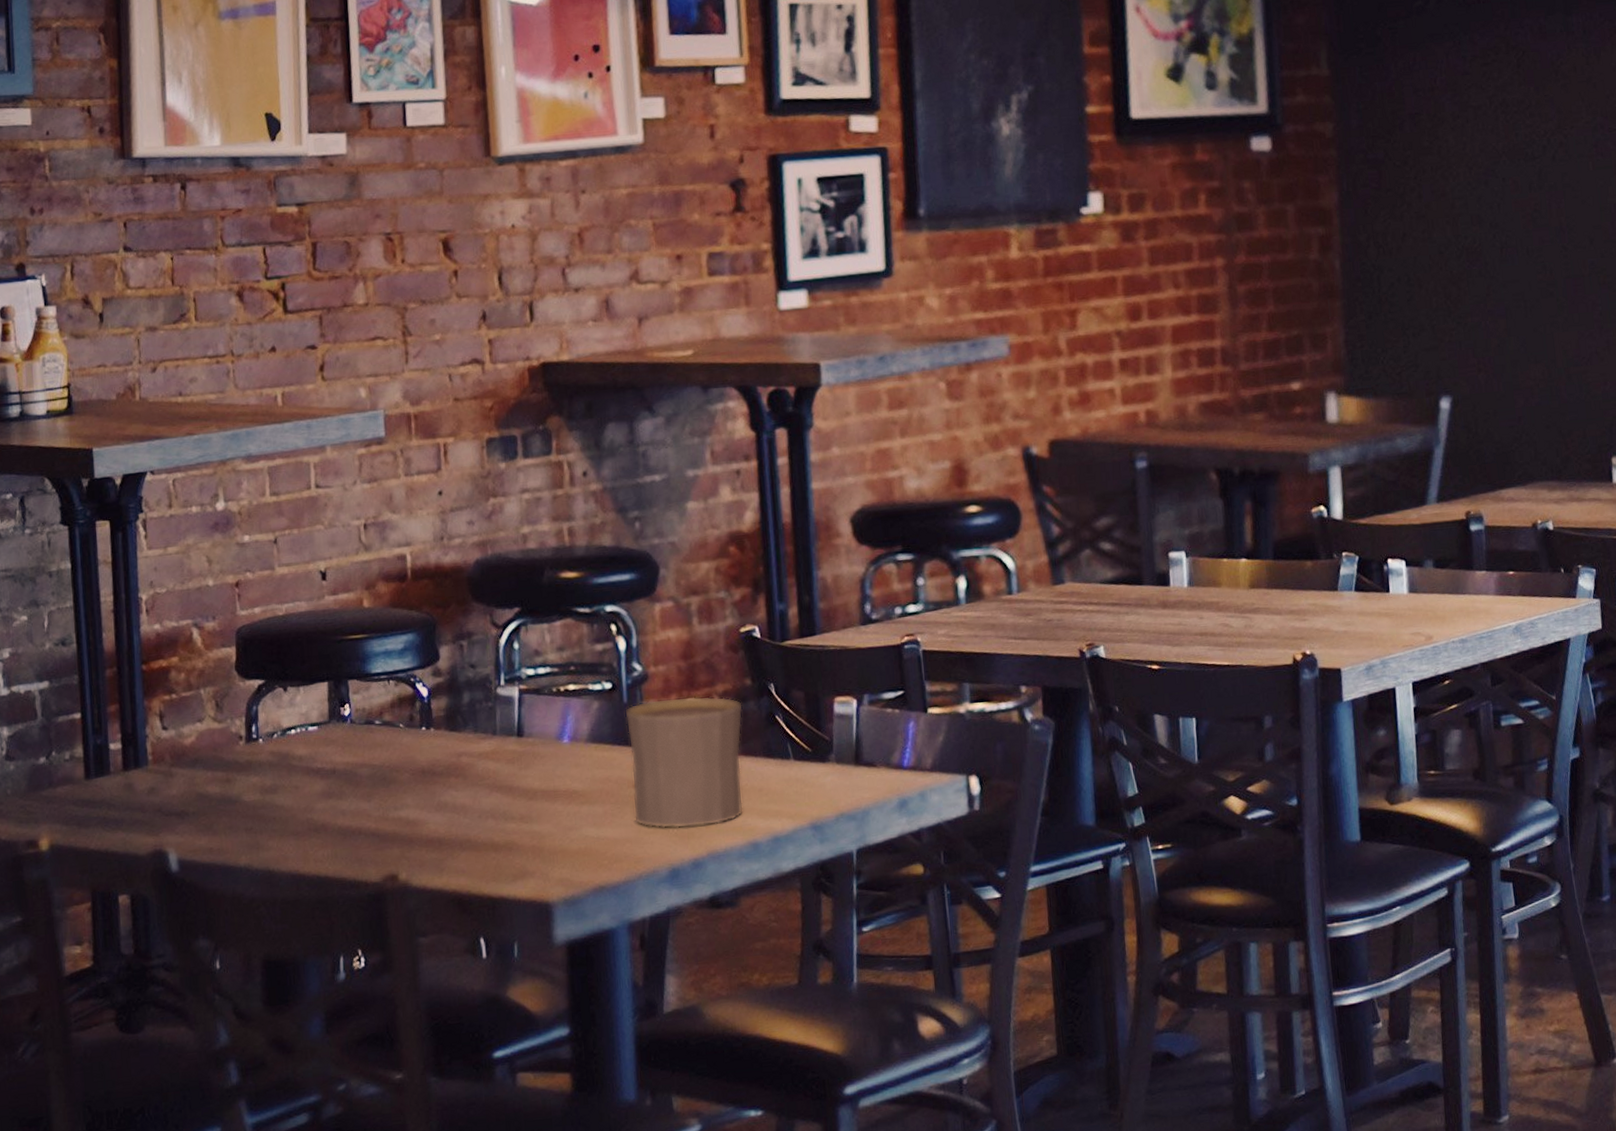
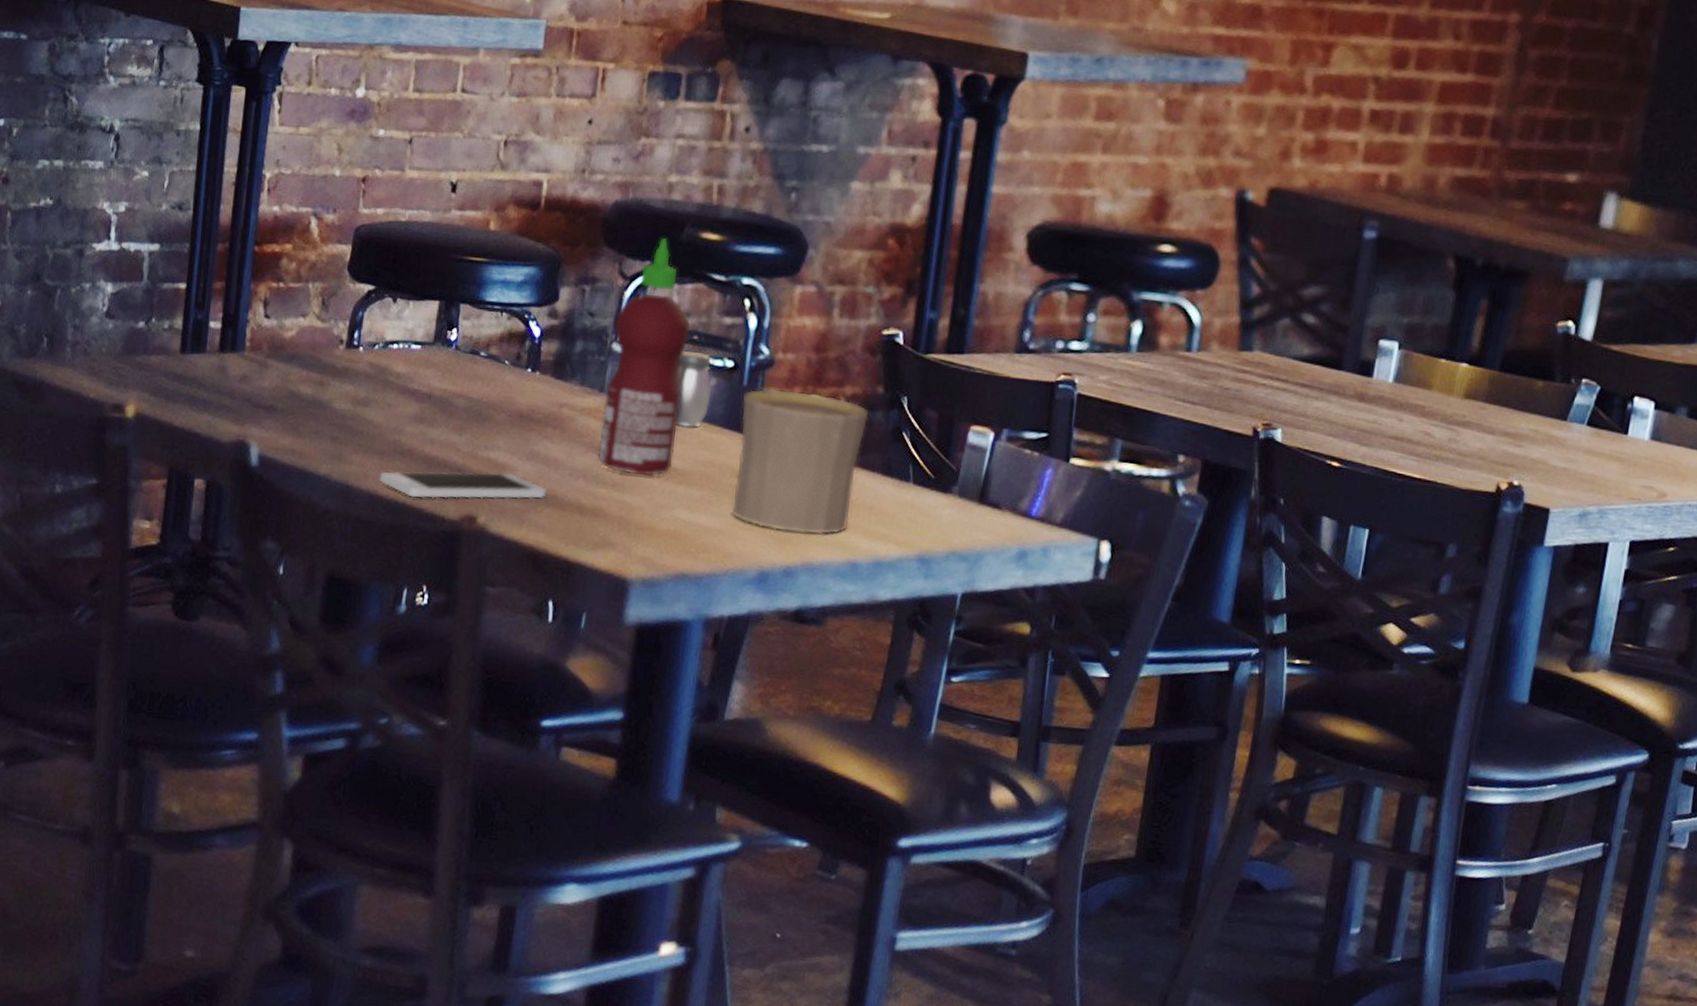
smartphone: none [298,827,460,870] -> present [379,471,547,499]
hot sauce: none [496,583,572,805] -> present [597,237,691,476]
salt and pepper shaker: none [562,680,597,753] -> present [676,349,712,428]

